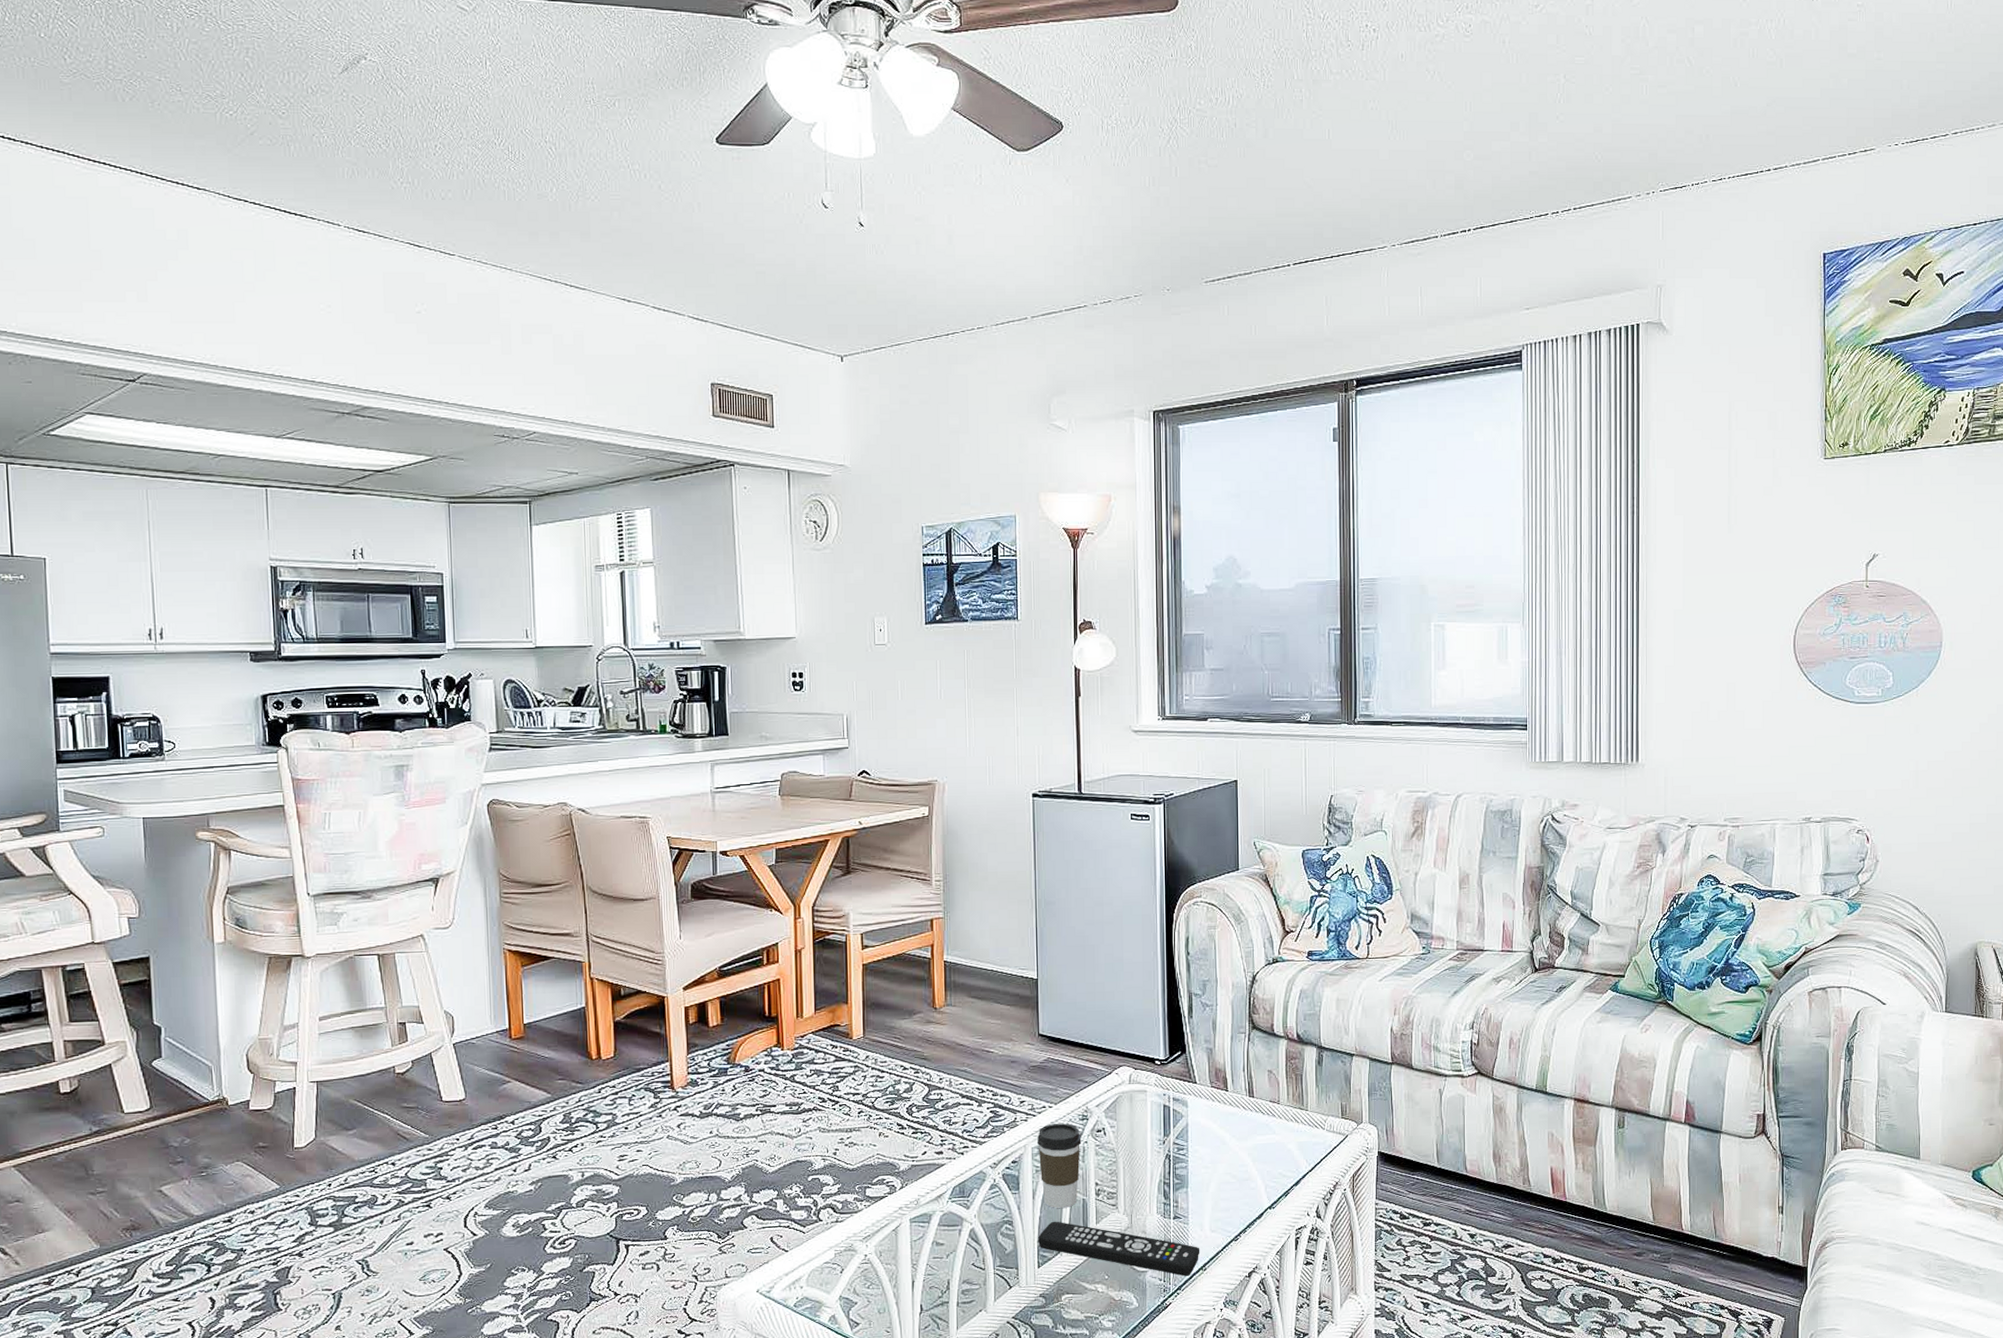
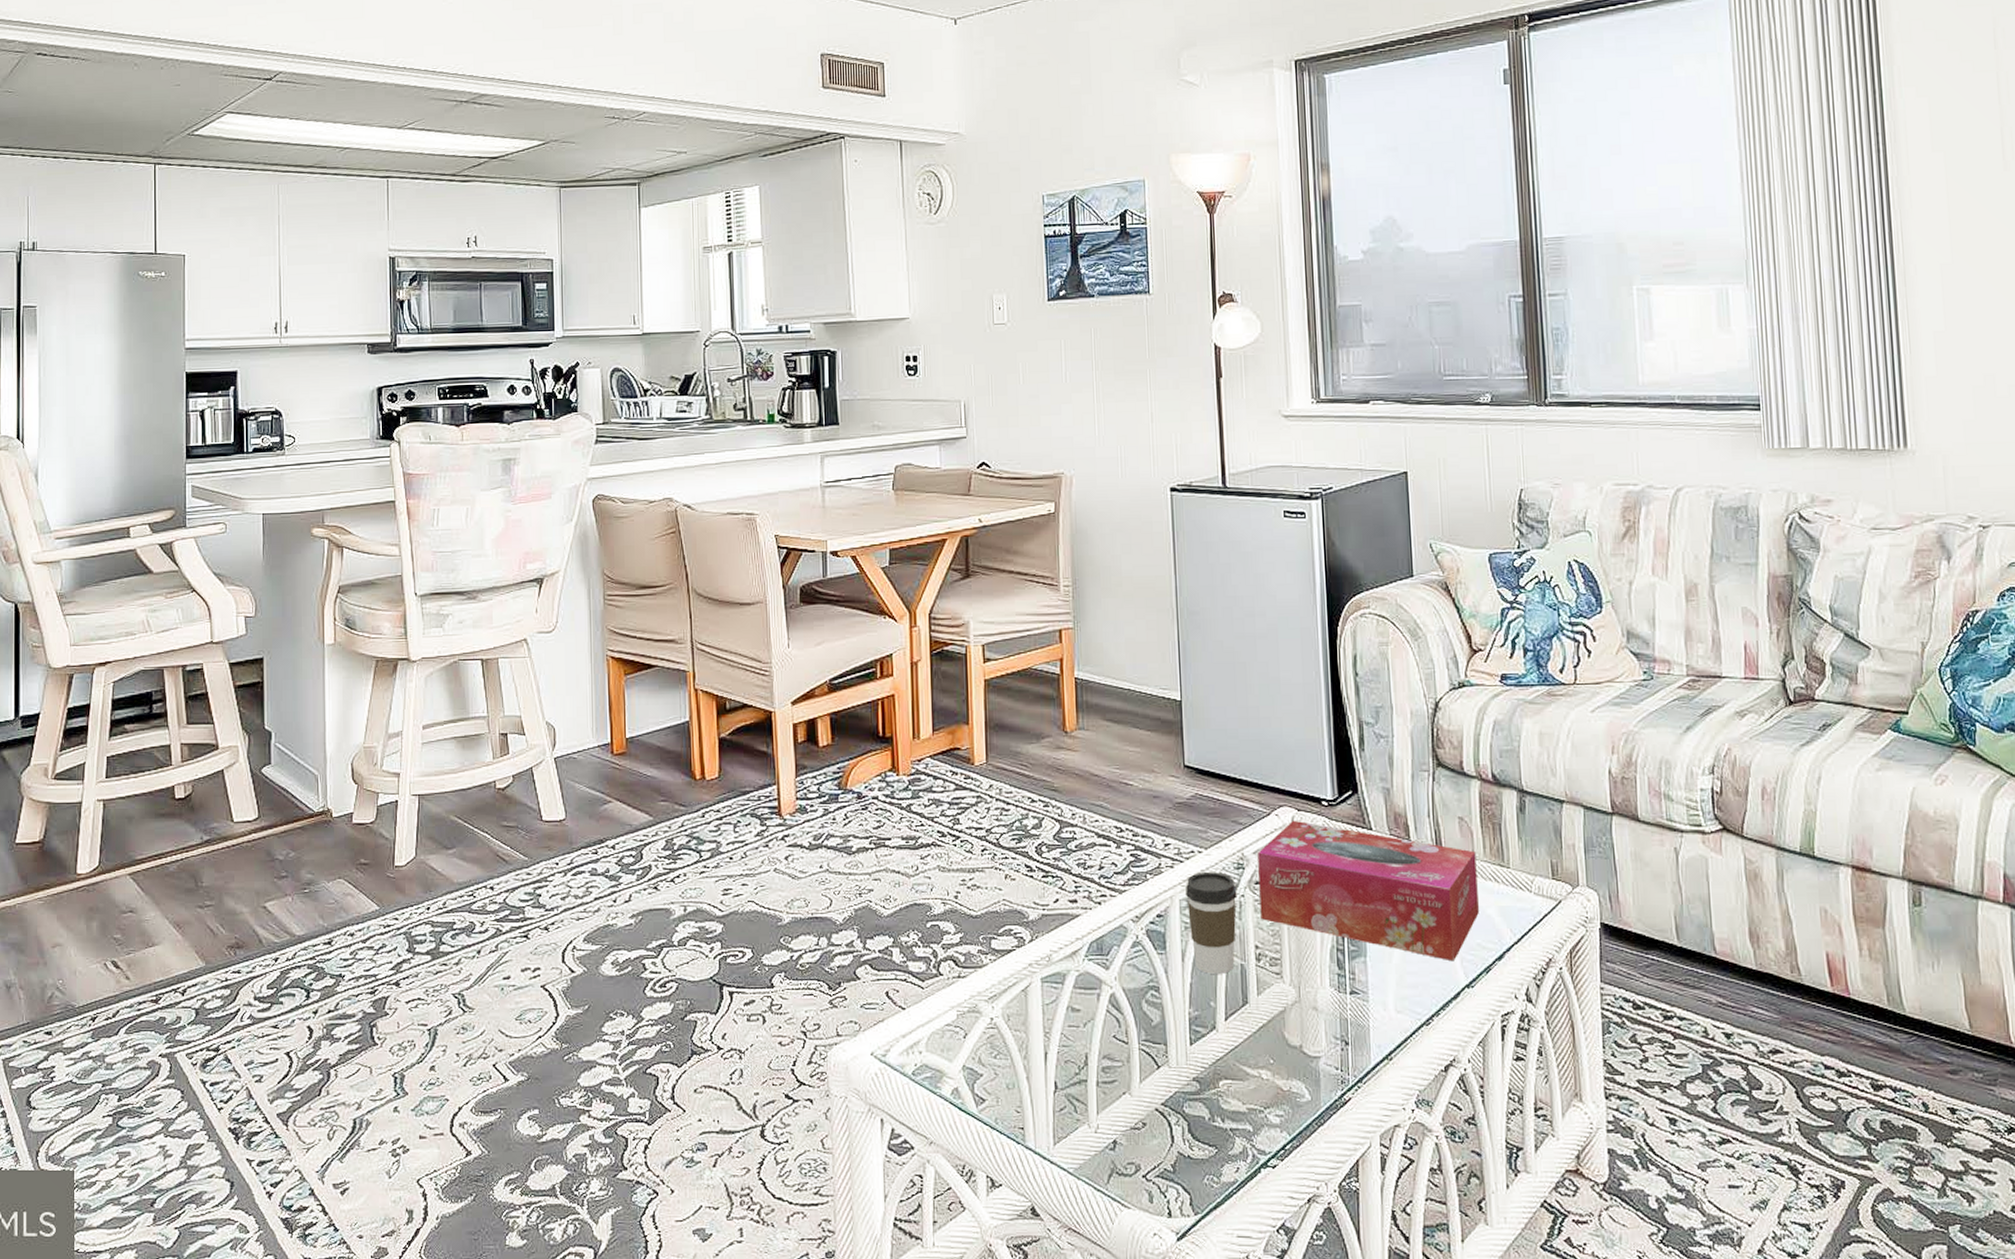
remote control: present [1037,1221,1200,1276] -> none [1188,989,1384,1066]
tissue box: none [1100,1077,1281,1188] -> present [1258,820,1479,962]

